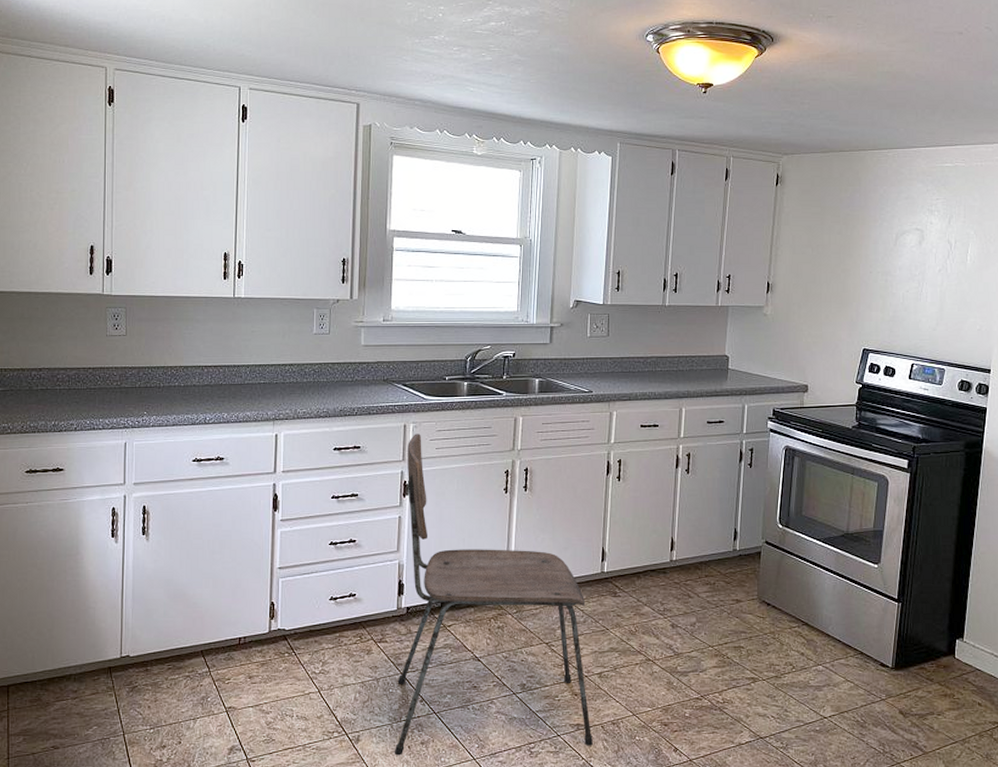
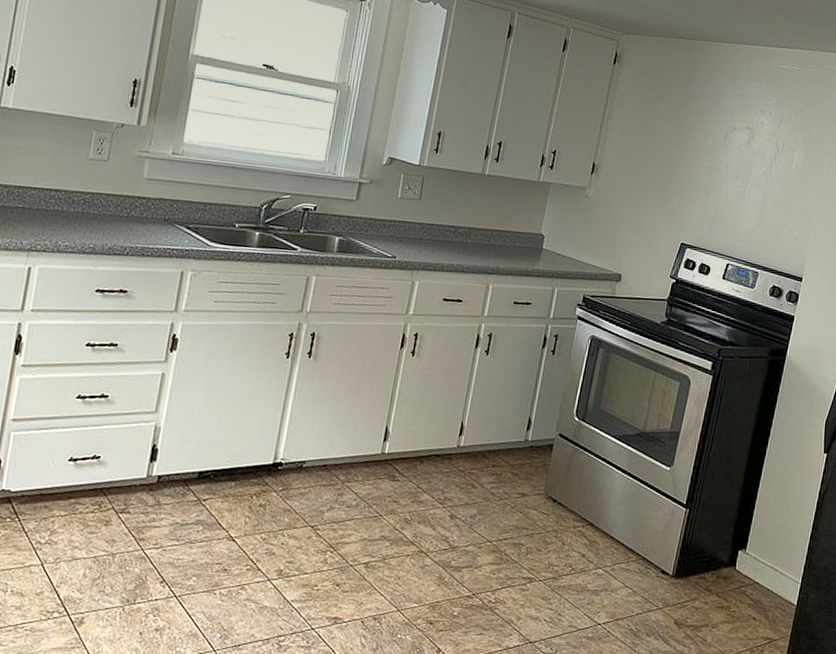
dining chair: present [394,434,593,756] -> none [122,283,361,643]

